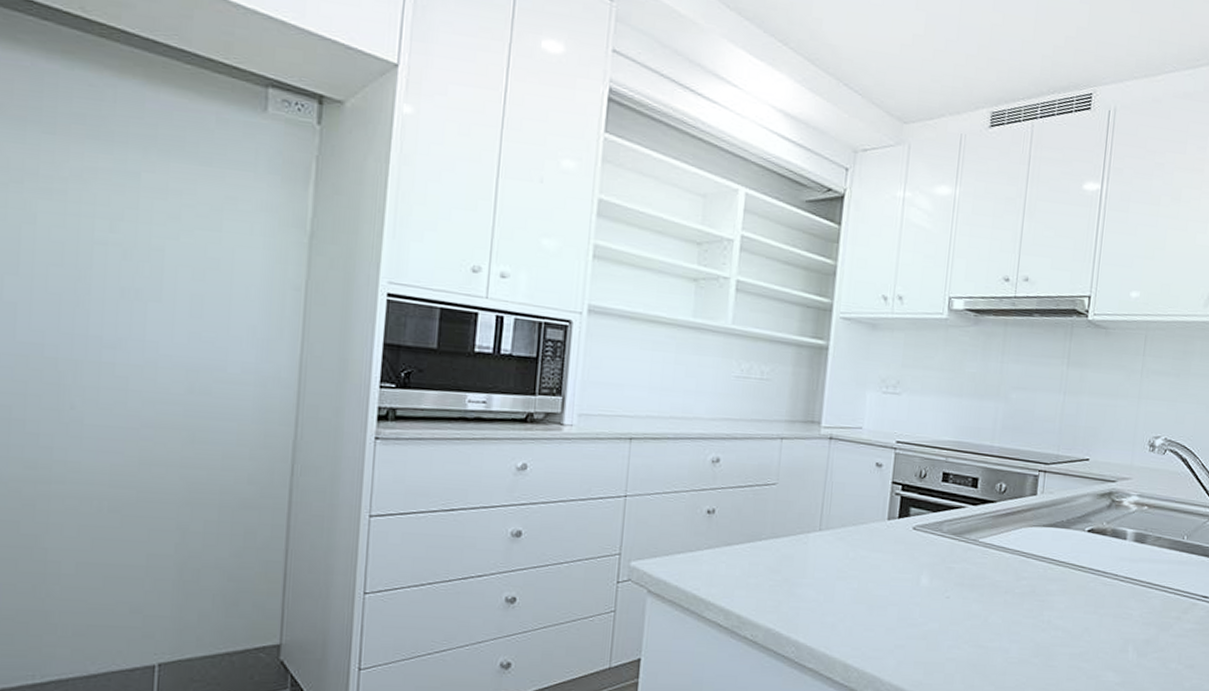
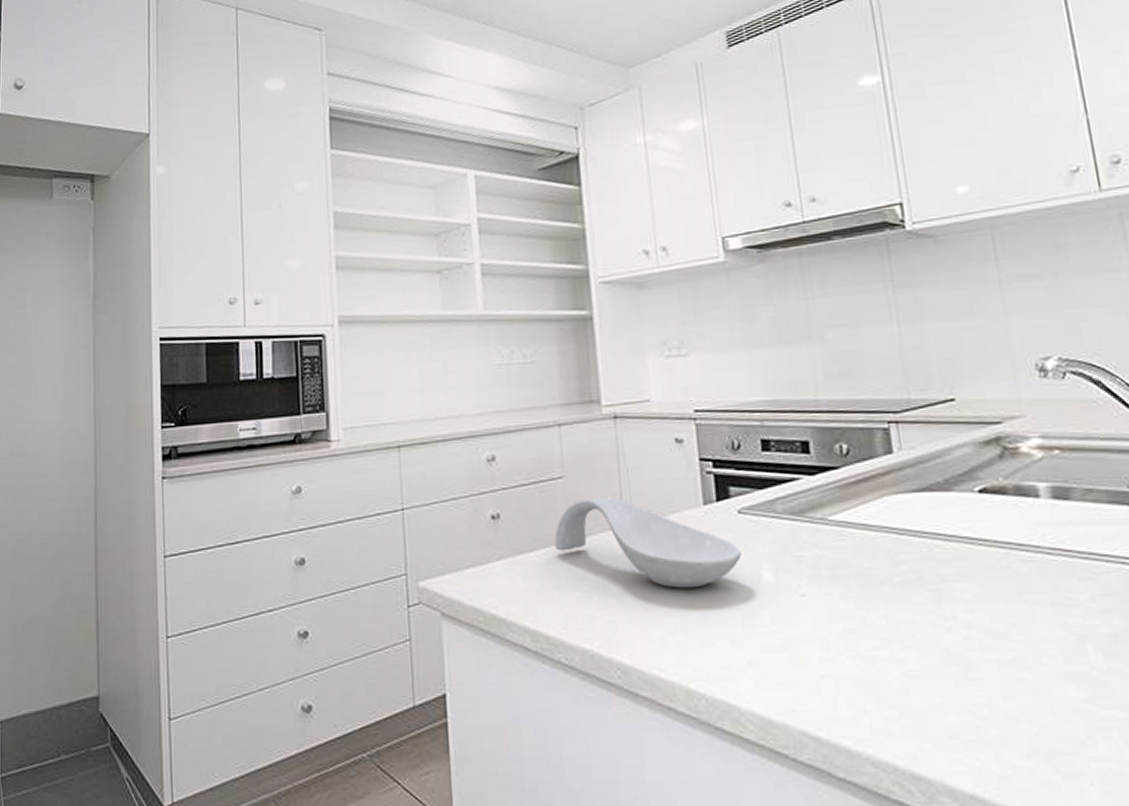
spoon rest: none [759,504,909,586] -> present [554,497,741,589]

